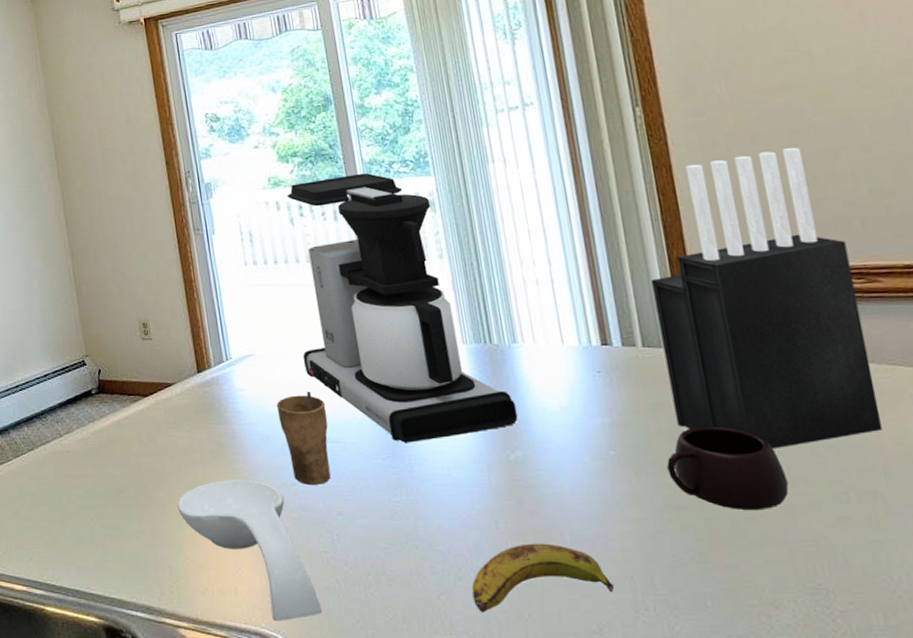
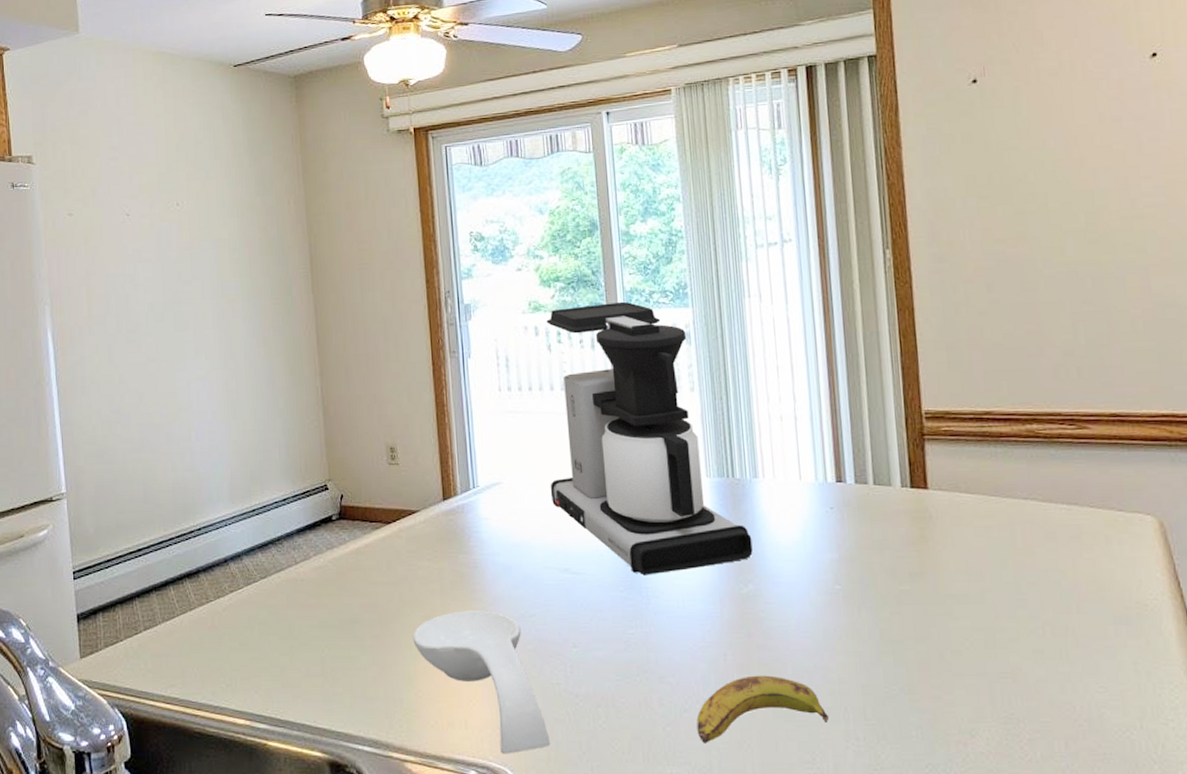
cup: present [276,391,331,485] -> none [520,521,570,616]
knife block: present [651,148,883,448] -> none [887,297,1079,585]
mug: present [667,425,789,511] -> none [886,562,993,644]

